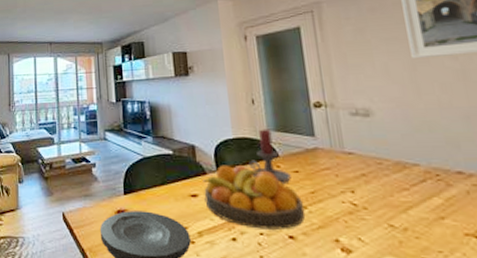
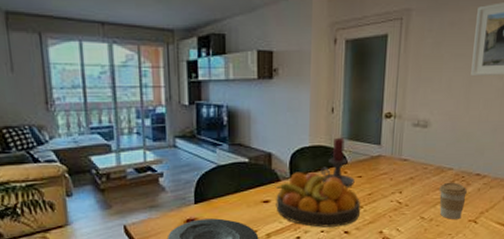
coffee cup: none [406,181,452,233] -> present [439,182,468,220]

